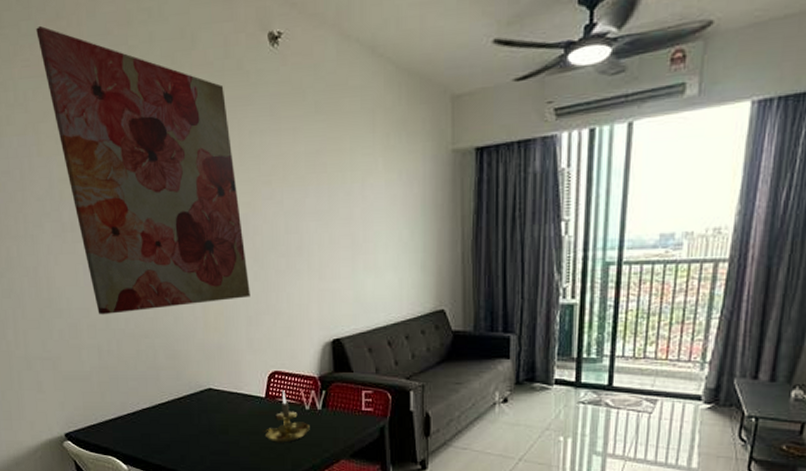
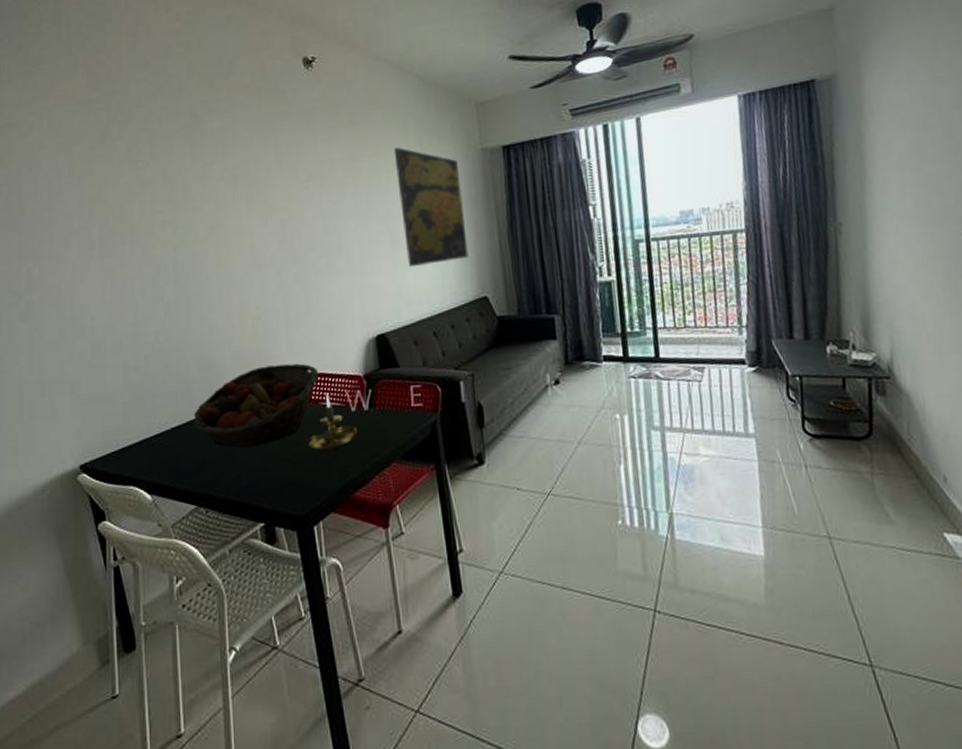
wall art: present [36,25,251,315] -> none [75,60,290,331]
fruit basket: none [162,360,277,432] -> present [193,363,319,448]
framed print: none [360,143,429,274] -> present [393,148,469,268]

